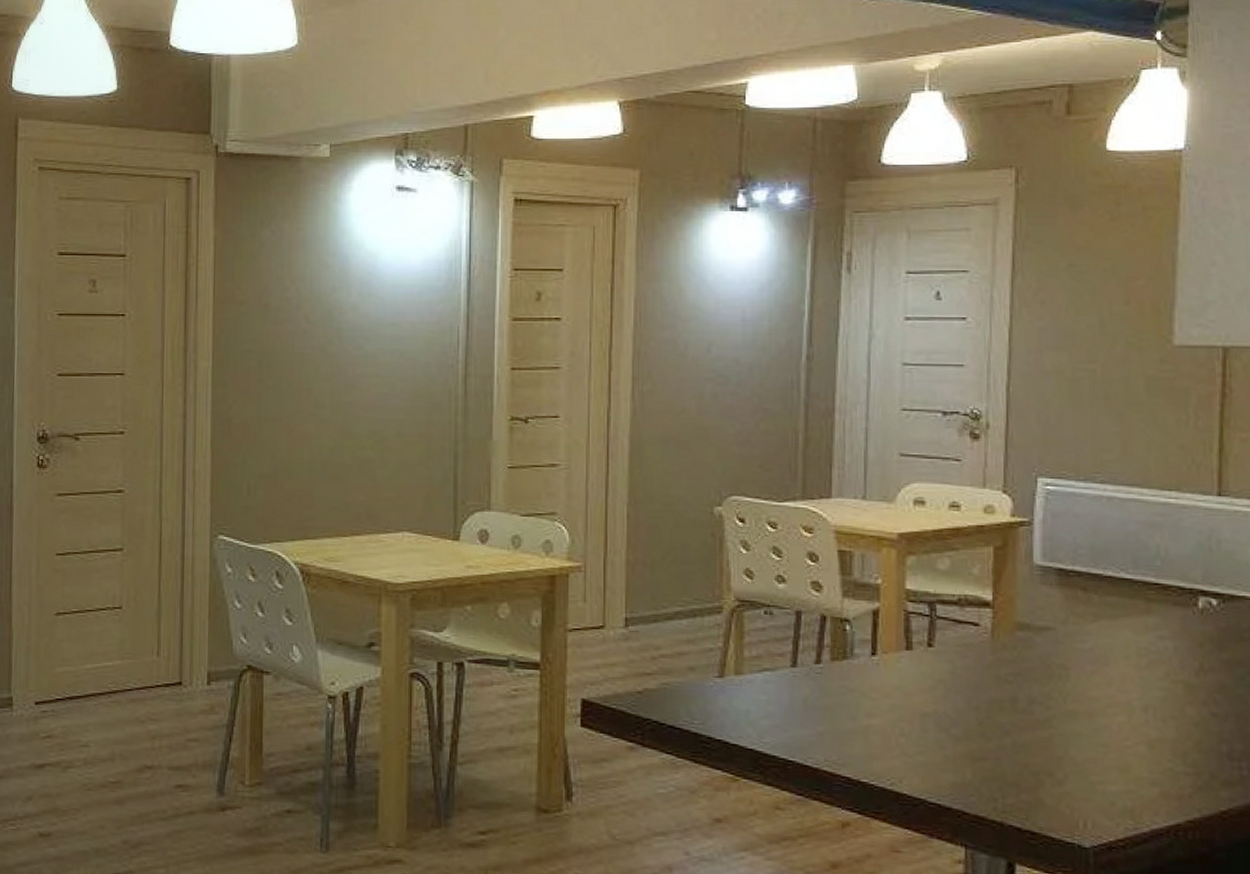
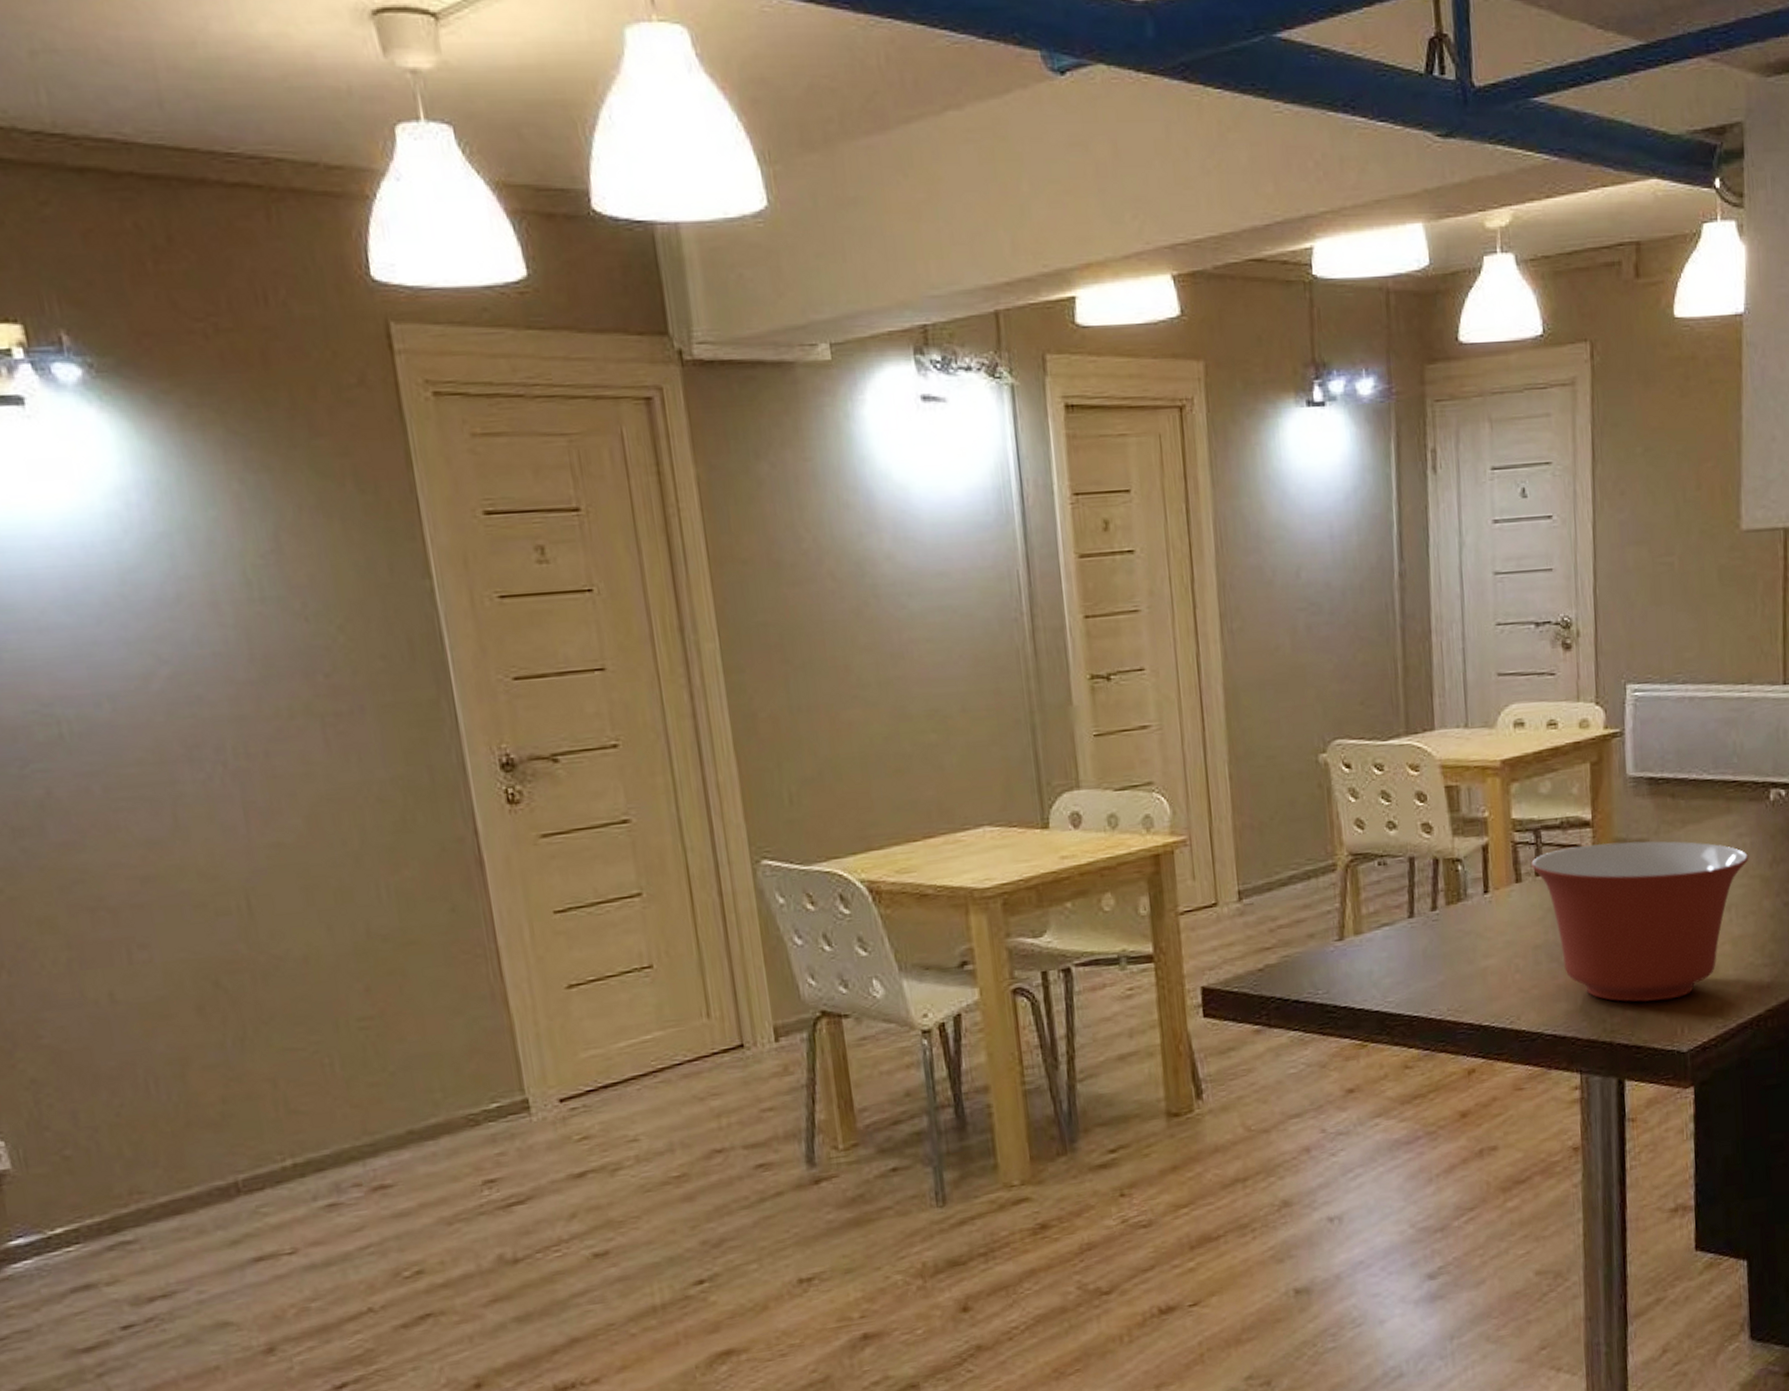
mixing bowl: none [924,623,1171,791] -> present [1531,841,1749,1002]

